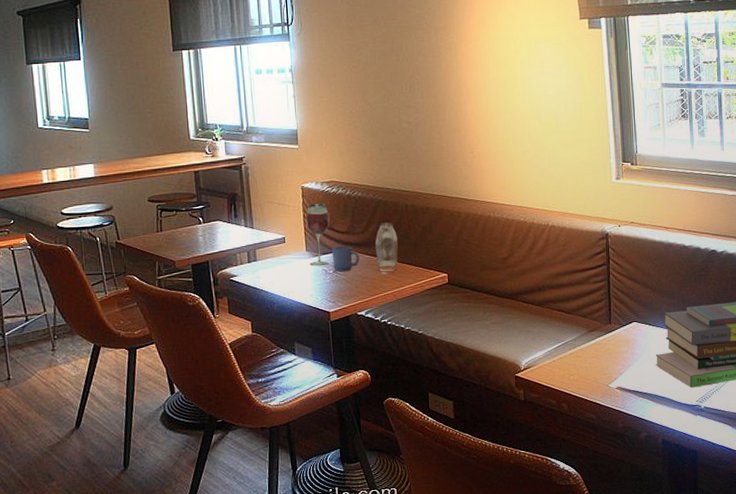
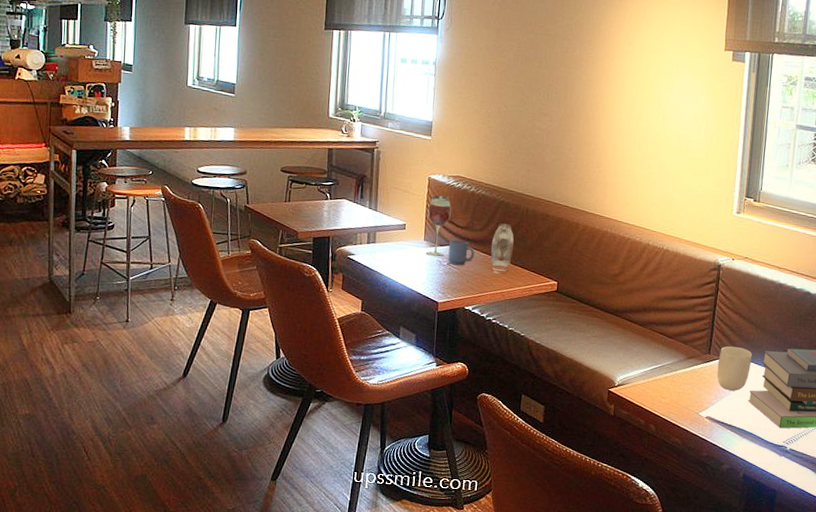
cup: none [620,312,653,357] -> present [716,346,752,391]

